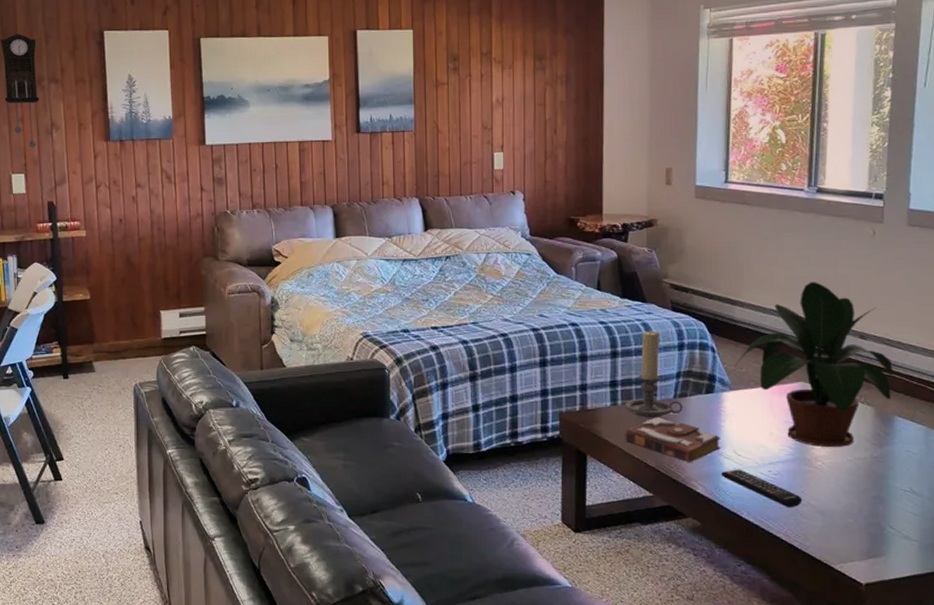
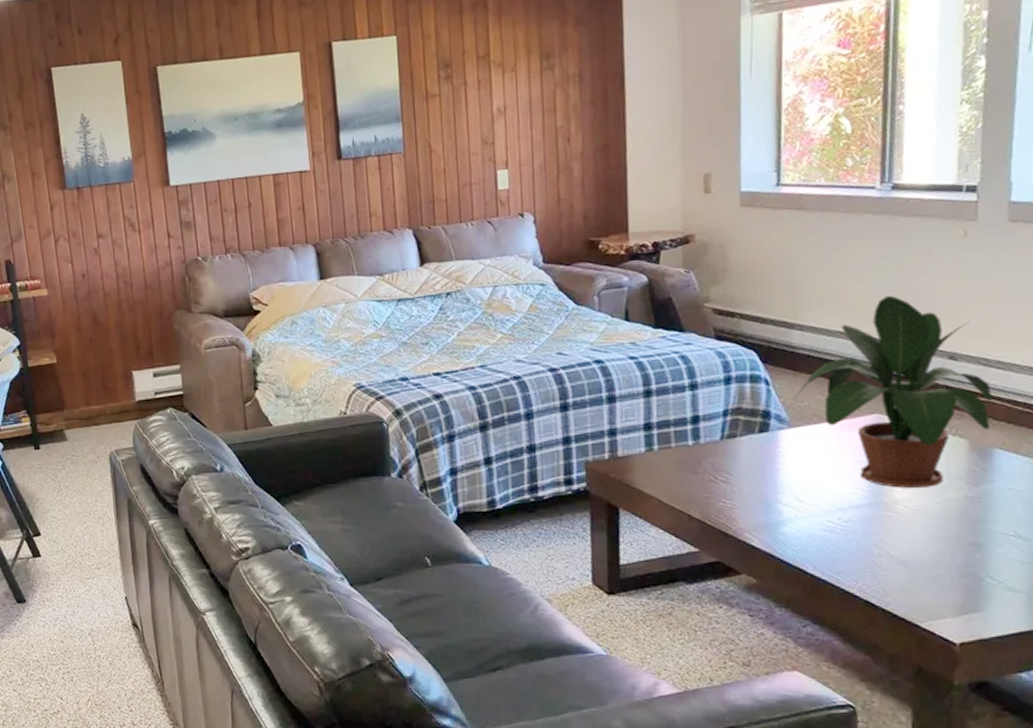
candle holder: present [624,330,683,417] -> none [662,363,732,463]
book: present [625,417,721,462] -> none [663,462,779,512]
remote control: present [721,469,803,508] -> none [780,517,881,560]

